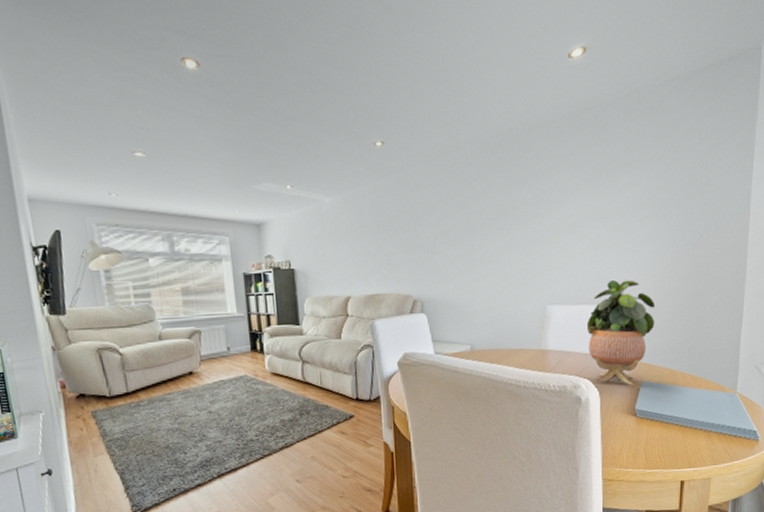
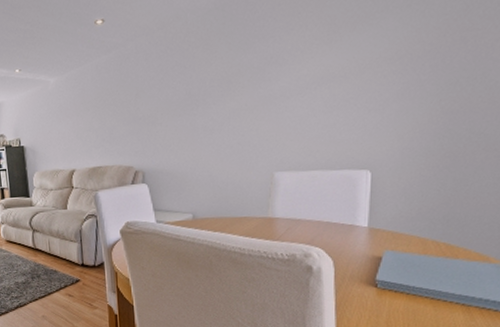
potted plant: present [586,280,656,385] -> none [319,142,403,254]

